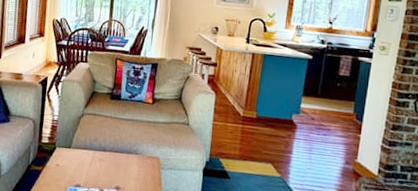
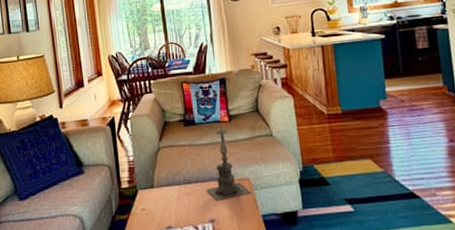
candle holder: none [118,103,158,172] -> present [206,123,251,201]

